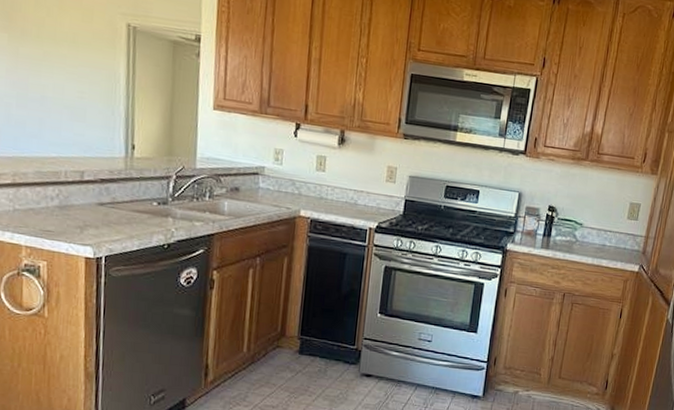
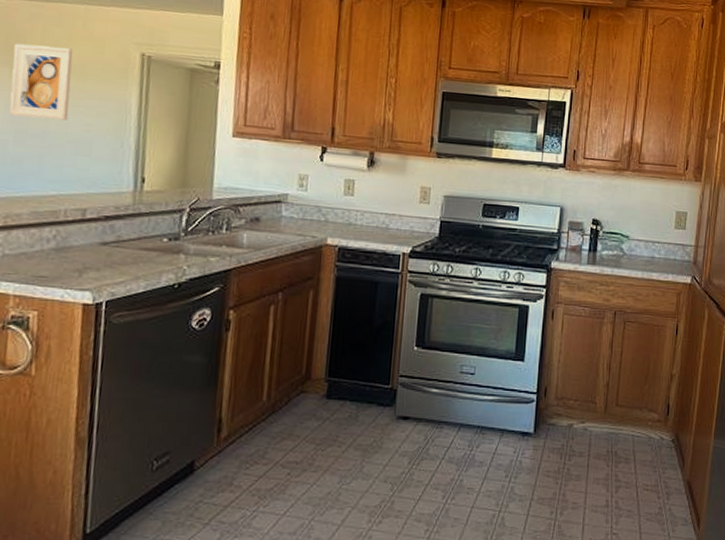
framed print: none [10,9,65,87] -> present [10,43,73,121]

